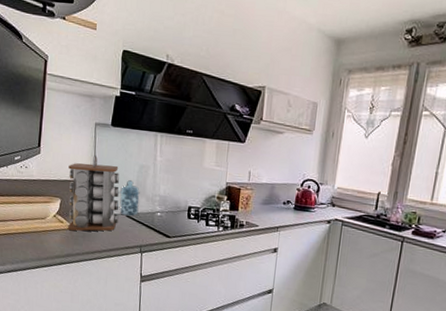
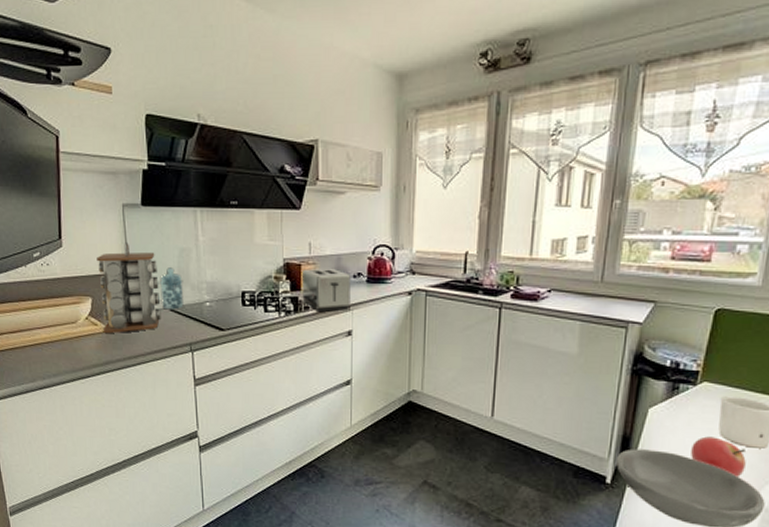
toaster: none [239,193,281,231] -> present [302,268,351,313]

